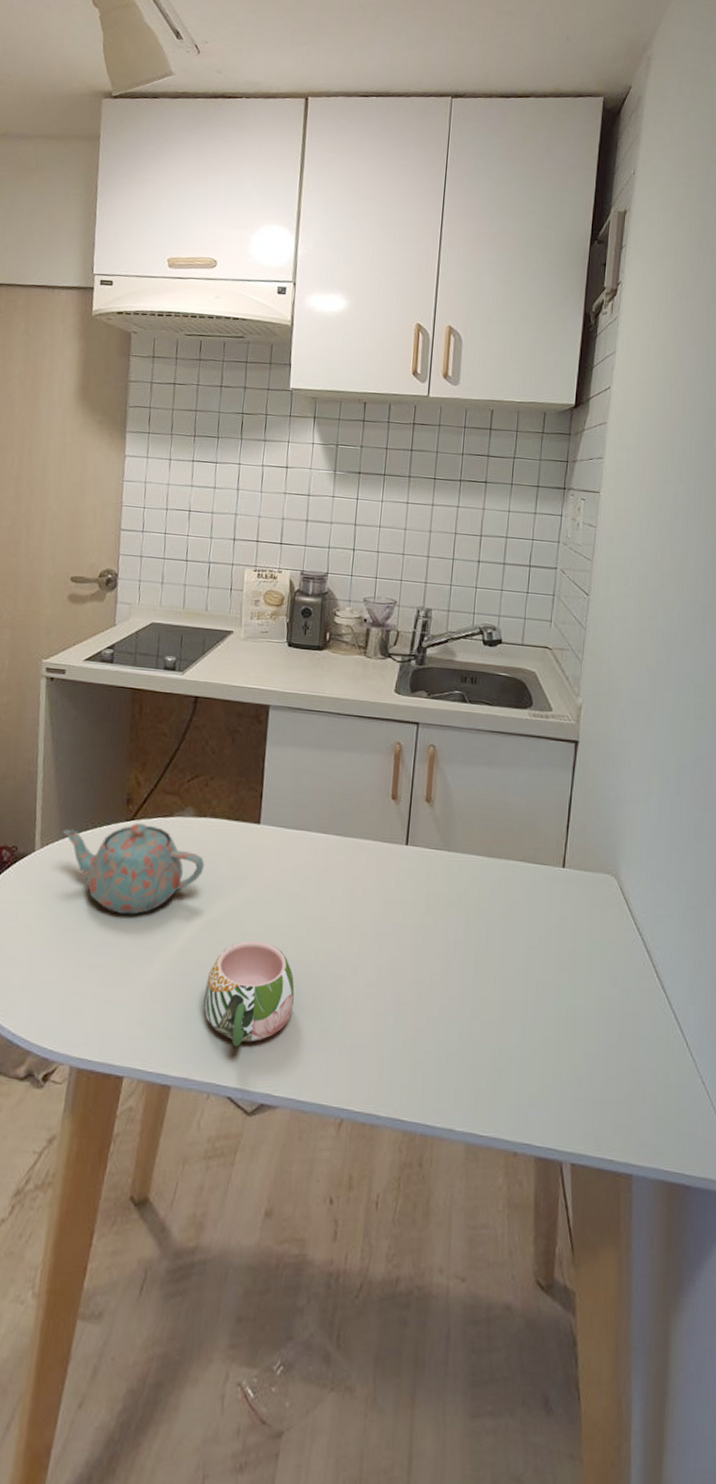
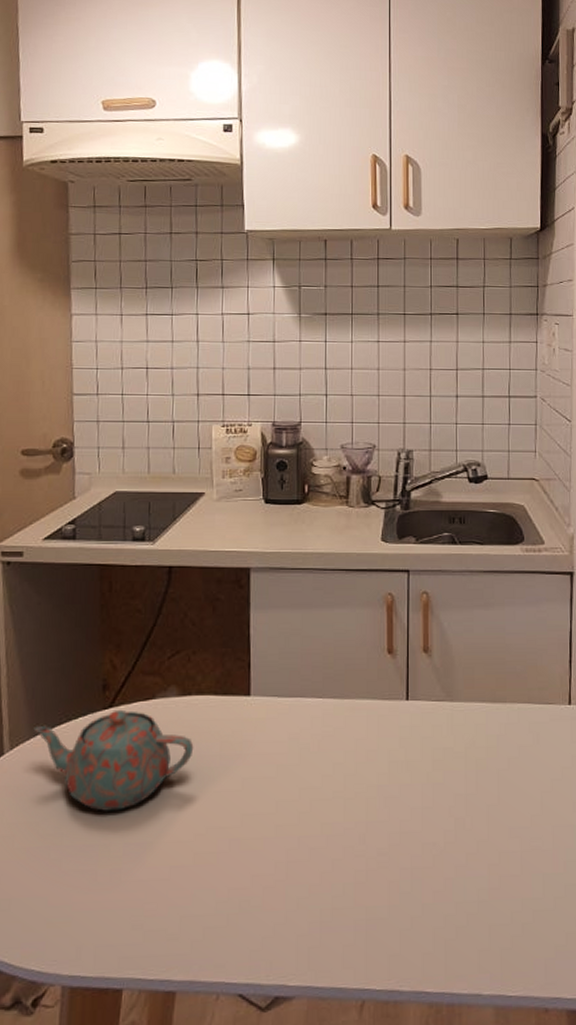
mug: present [204,940,295,1047] -> none [205,822,303,939]

